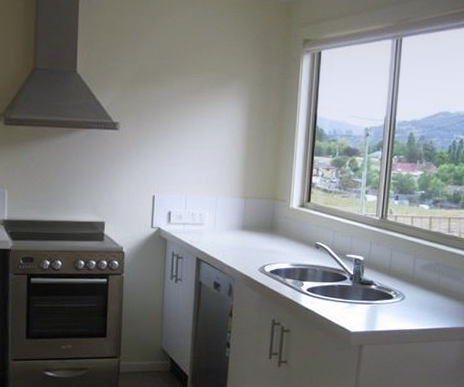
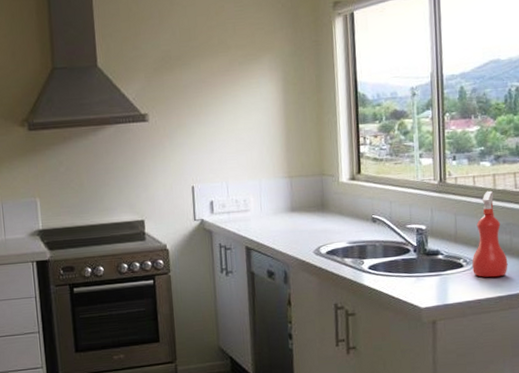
spray bottle: none [401,231,434,311] -> present [472,190,508,278]

